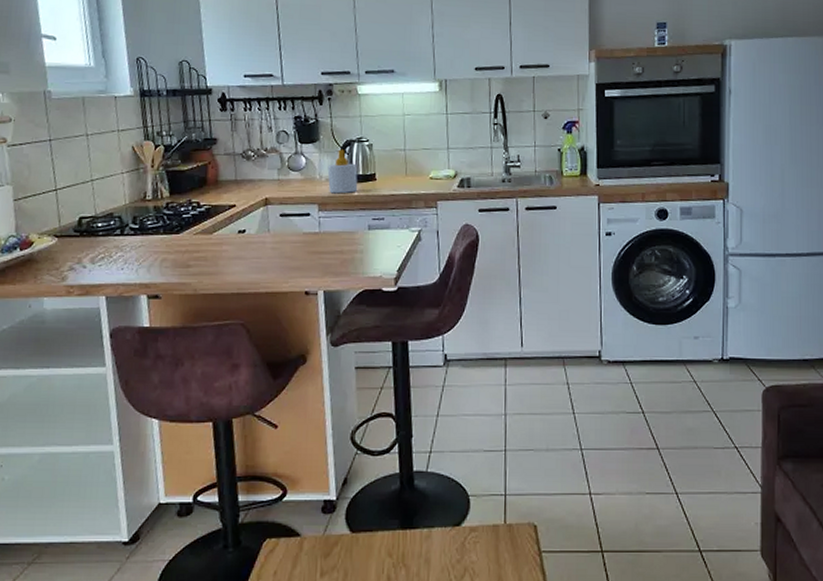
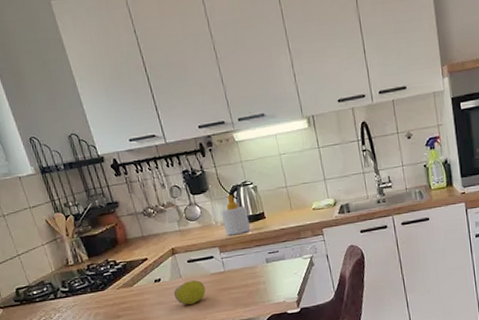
fruit: none [256,237,294,264] -> present [173,280,206,305]

